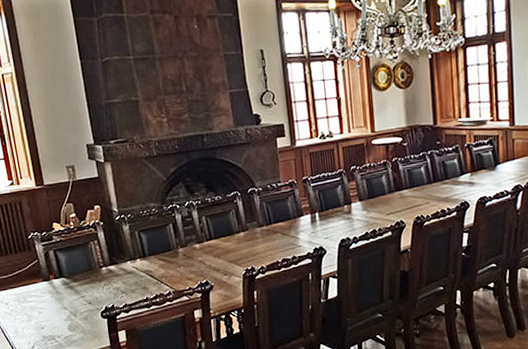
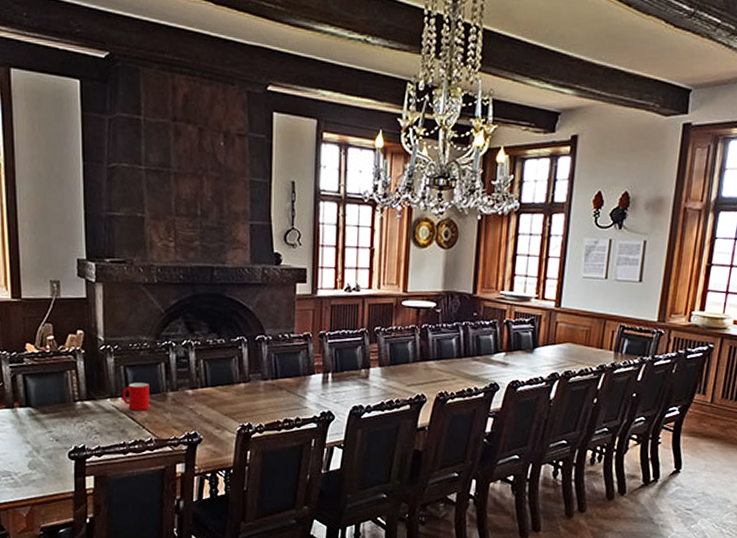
cup: none [139,243,165,269] -> present [122,382,149,411]

